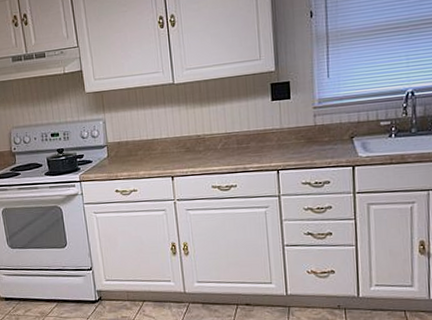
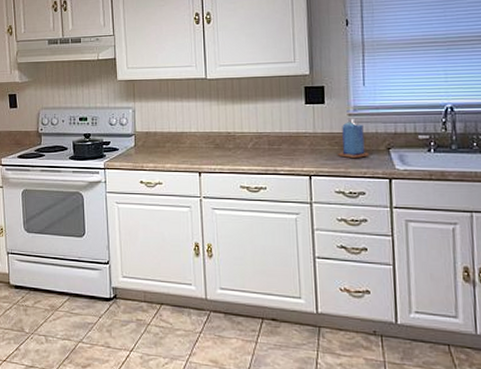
candle: none [303,112,334,151] -> present [337,119,370,159]

